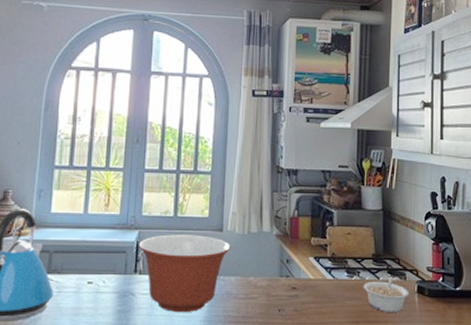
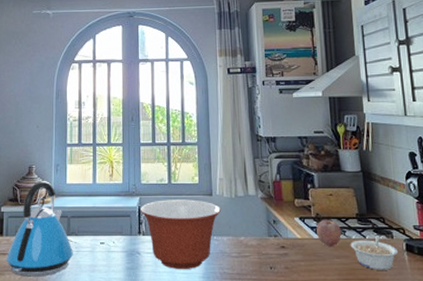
fruit: none [331,259,356,289] -> present [316,219,342,247]

